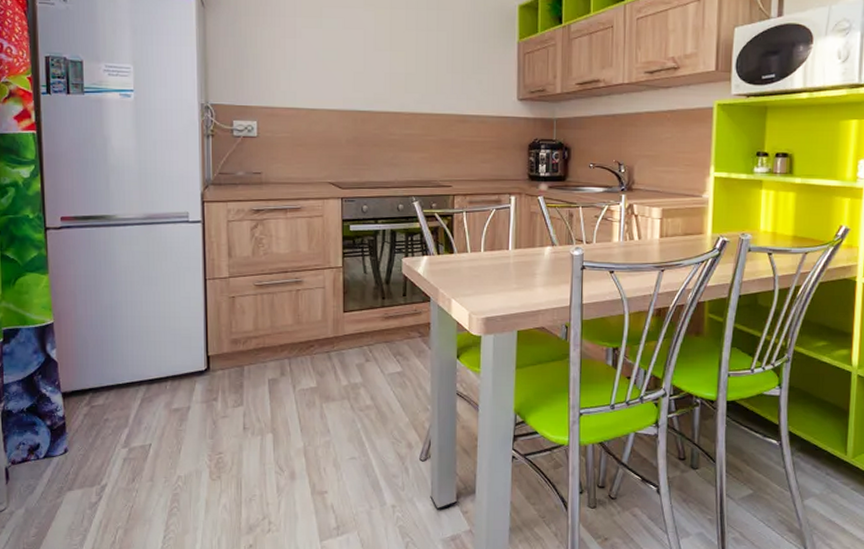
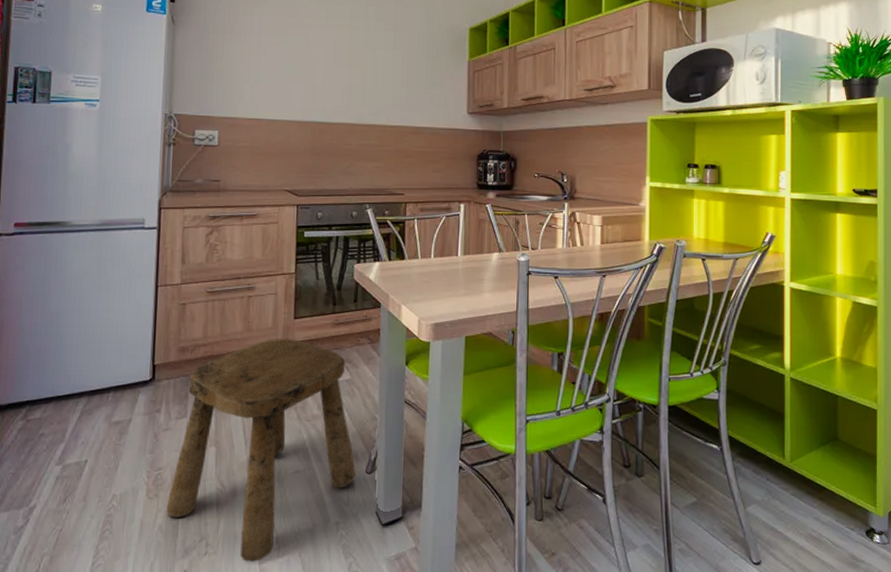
stool: none [228,332,411,539] -> present [165,339,357,562]

